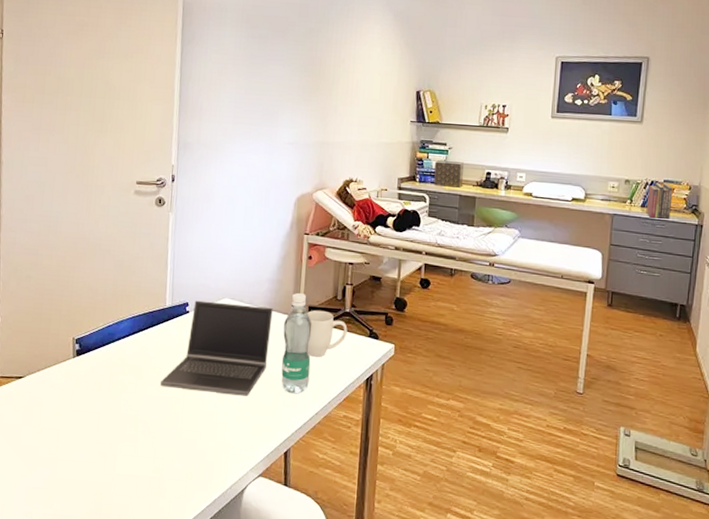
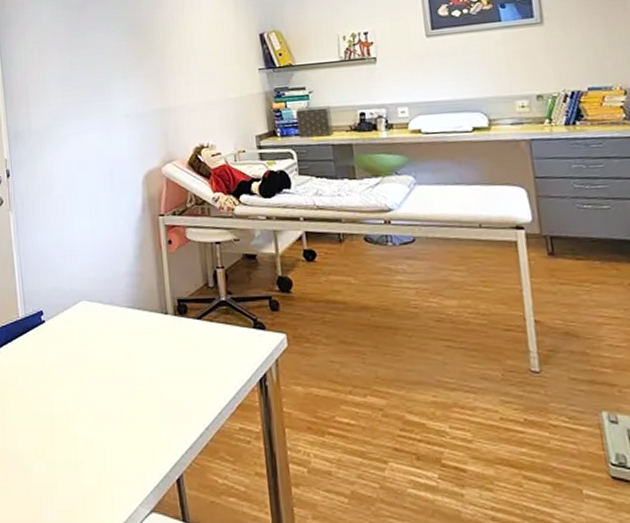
laptop computer: present [160,300,273,396] -> none [25,305,140,415]
bottle: present [281,292,312,394] -> none [152,284,193,407]
mug: present [307,310,348,357] -> none [176,302,228,359]
books: present [646,182,673,219] -> none [569,91,608,137]

